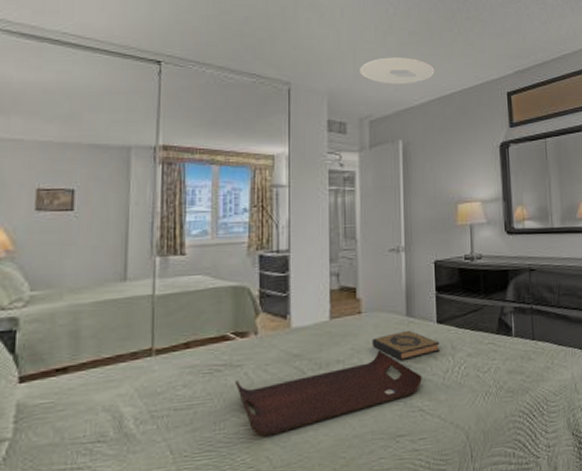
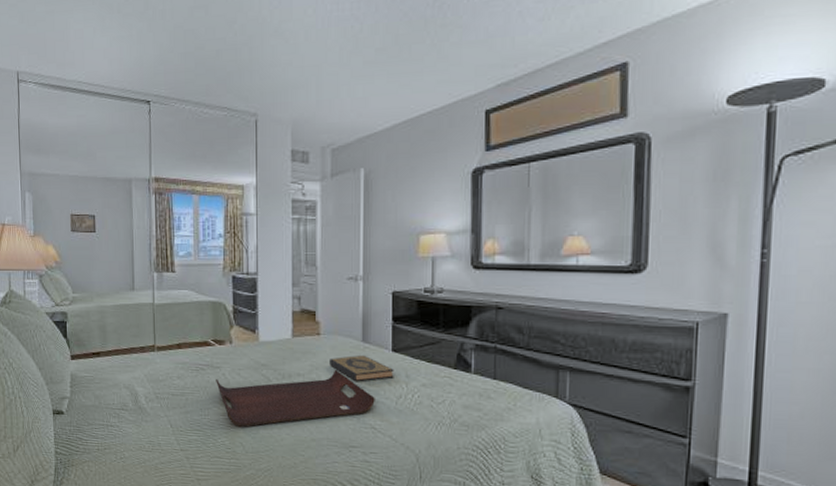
ceiling light: present [360,57,435,85] -> none [323,78,402,110]

